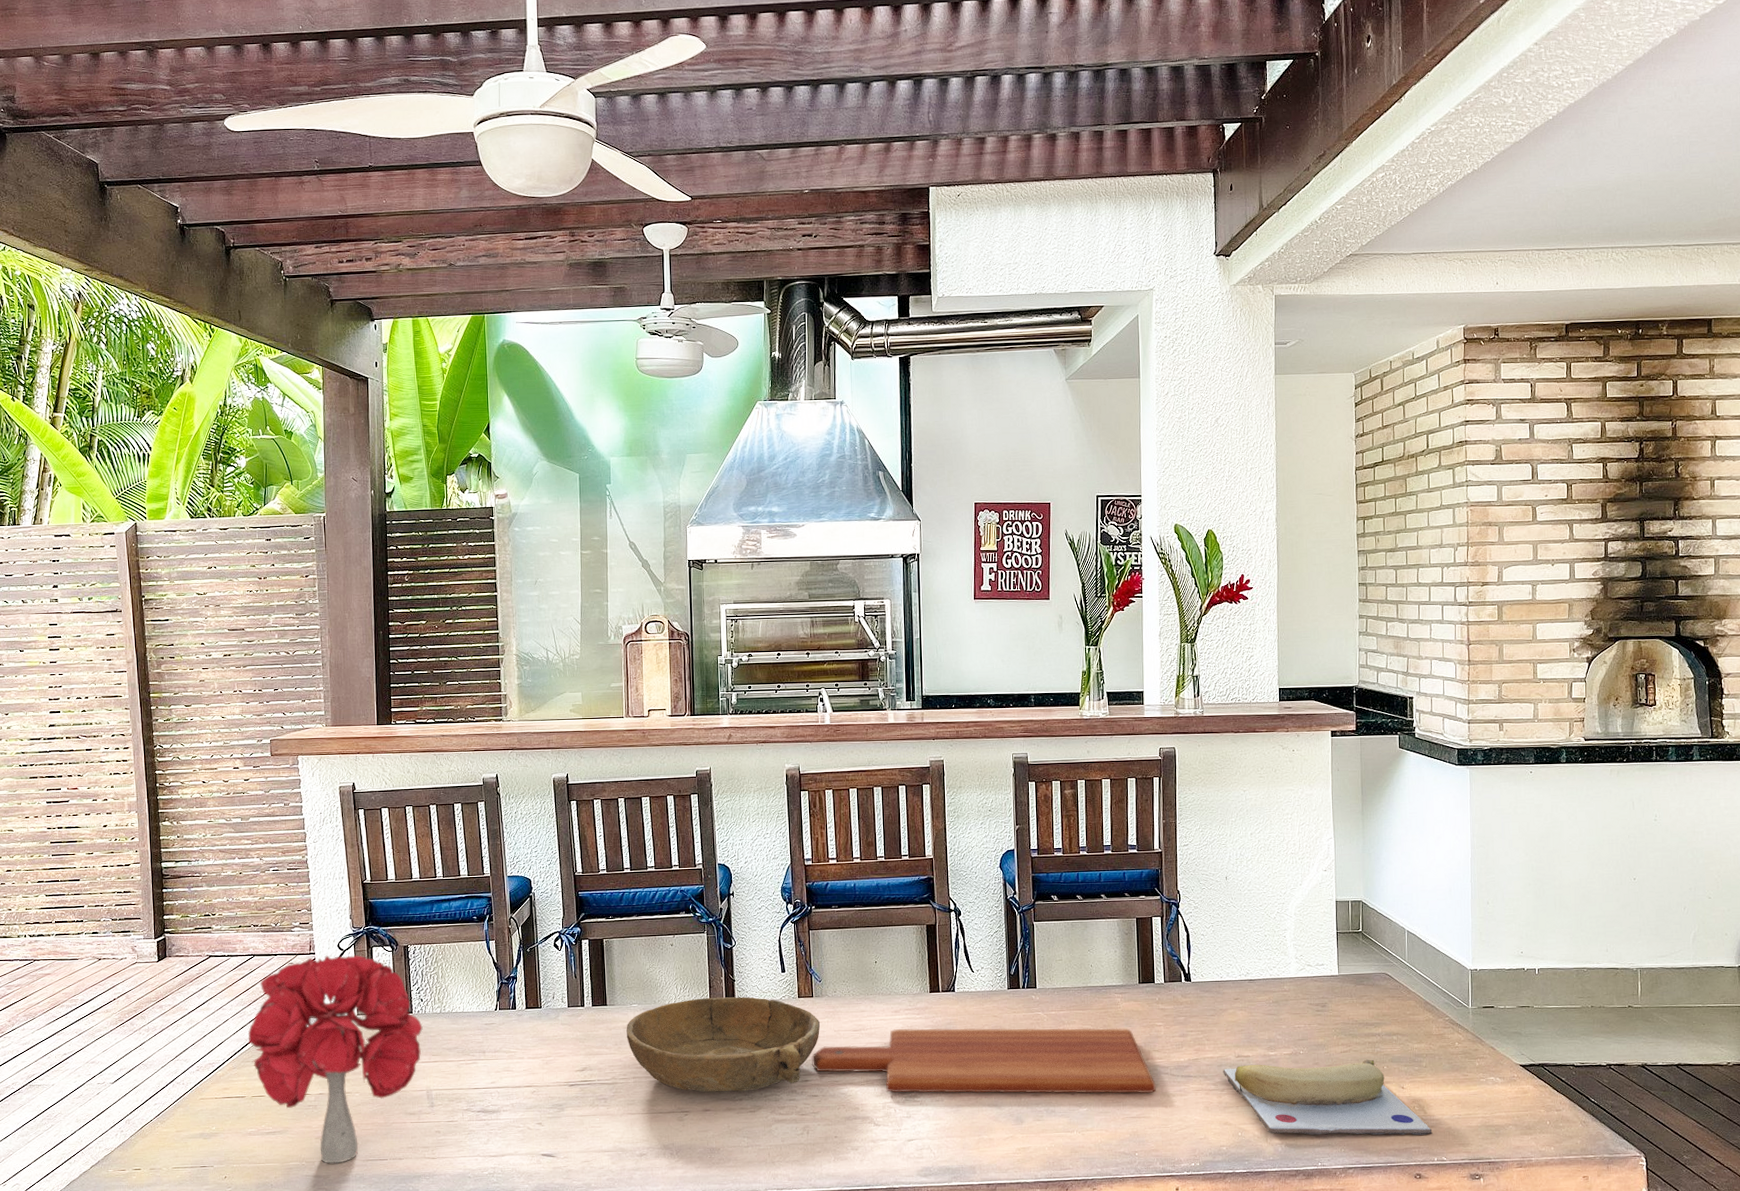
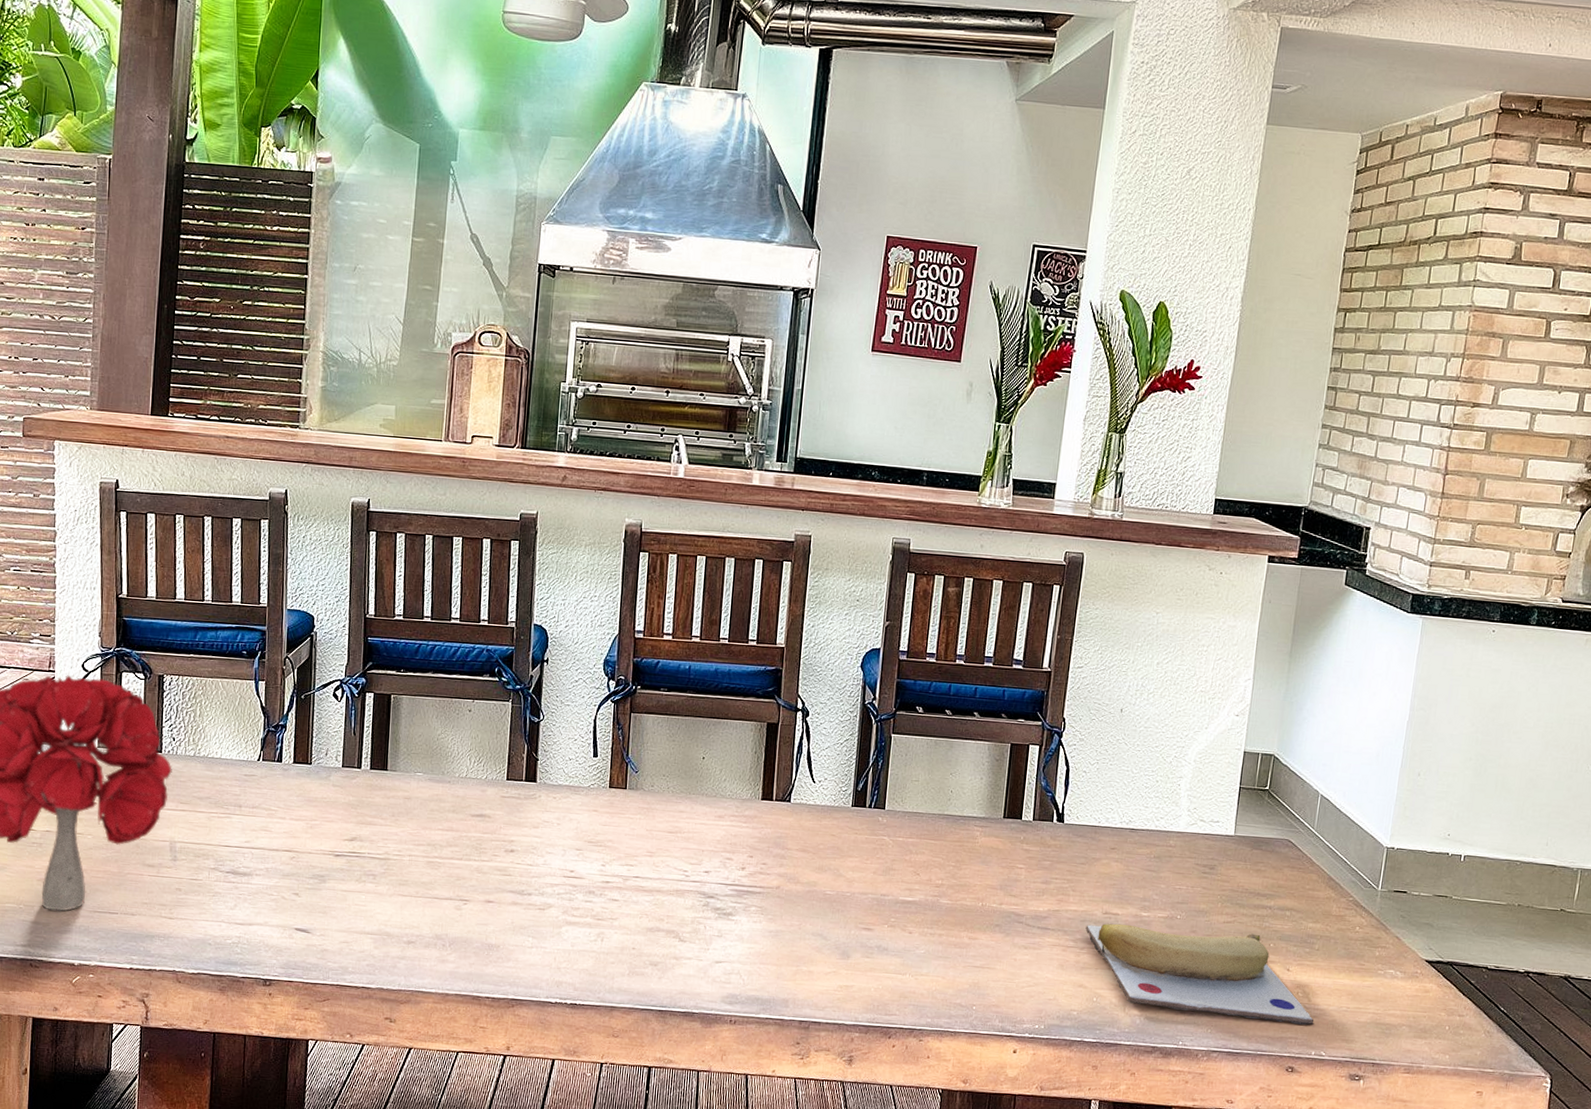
bowl: present [626,996,821,1092] -> none [406,774,631,886]
cutting board: present [812,1028,1156,1094] -> none [616,836,1007,942]

